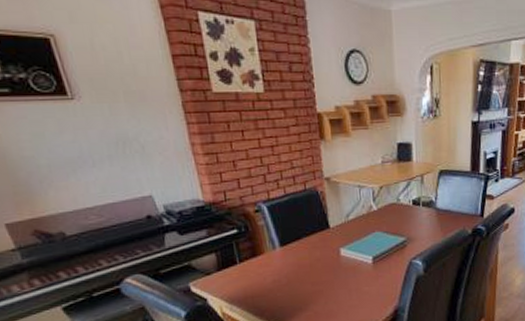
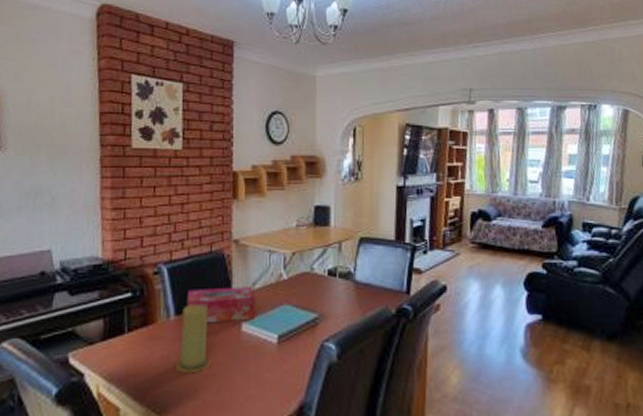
candle: none [286,236,317,292] -> present [176,304,211,374]
tissue box: none [288,218,352,251] -> present [186,286,256,324]

